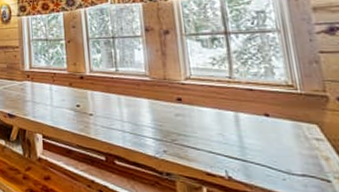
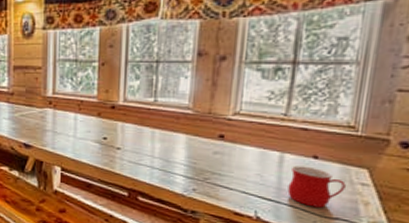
mug: none [248,124,302,165] -> present [287,166,346,208]

